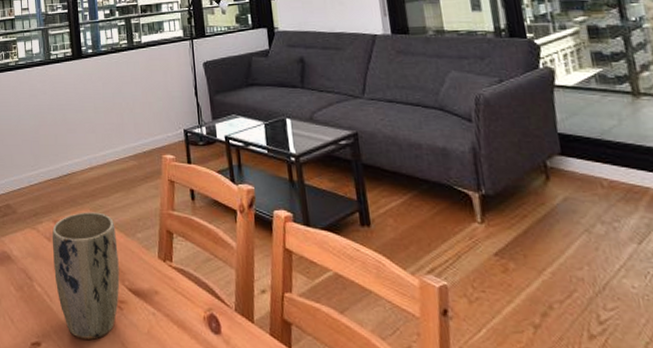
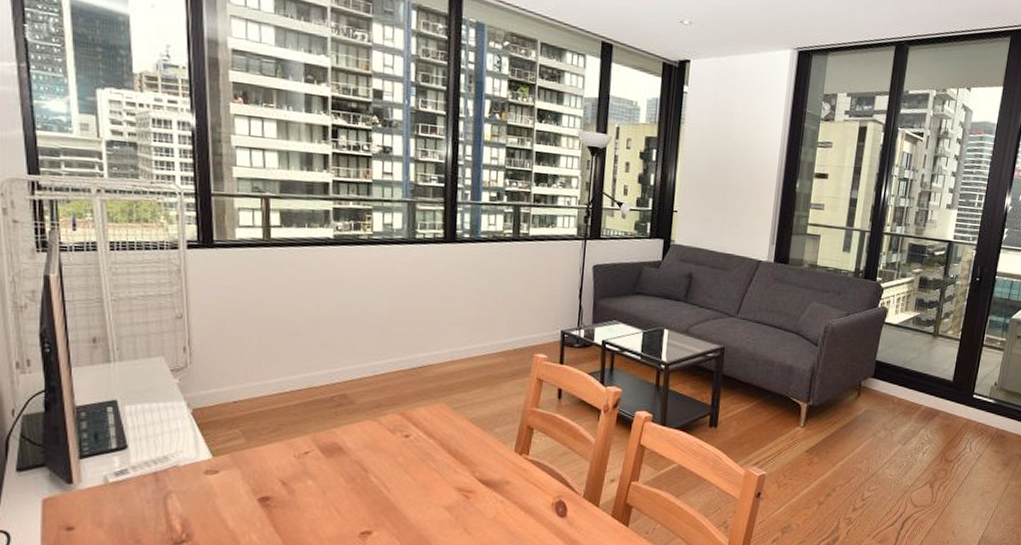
plant pot: present [52,212,120,340] -> none [395,405,473,526]

